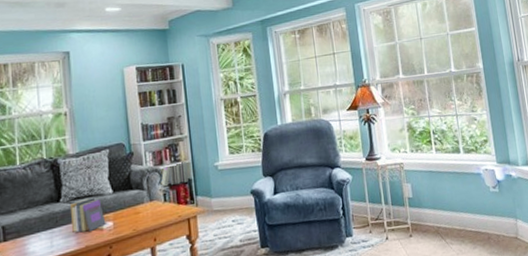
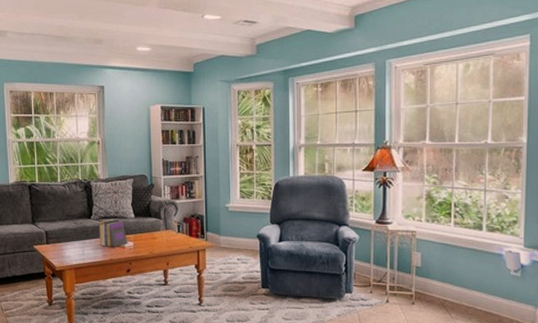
books: present [160,160,189,187] -> none [176,198,201,219]

